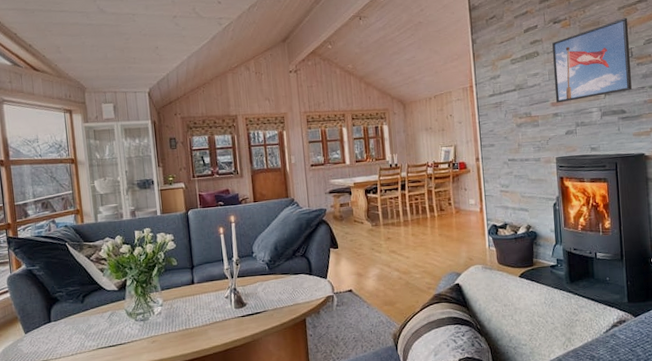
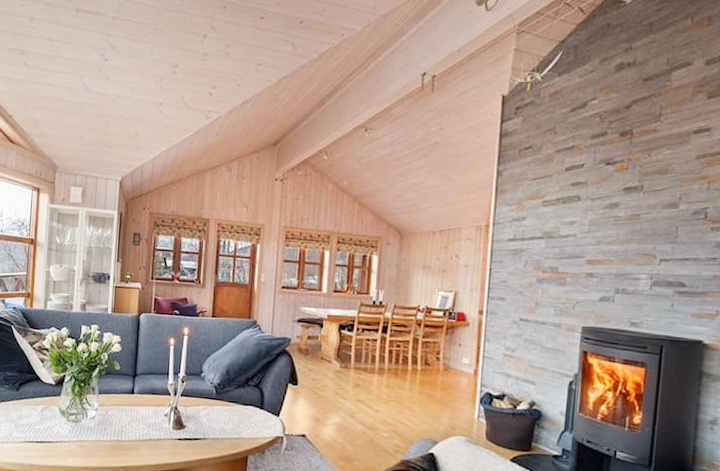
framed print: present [552,18,632,103] -> none [593,169,708,262]

